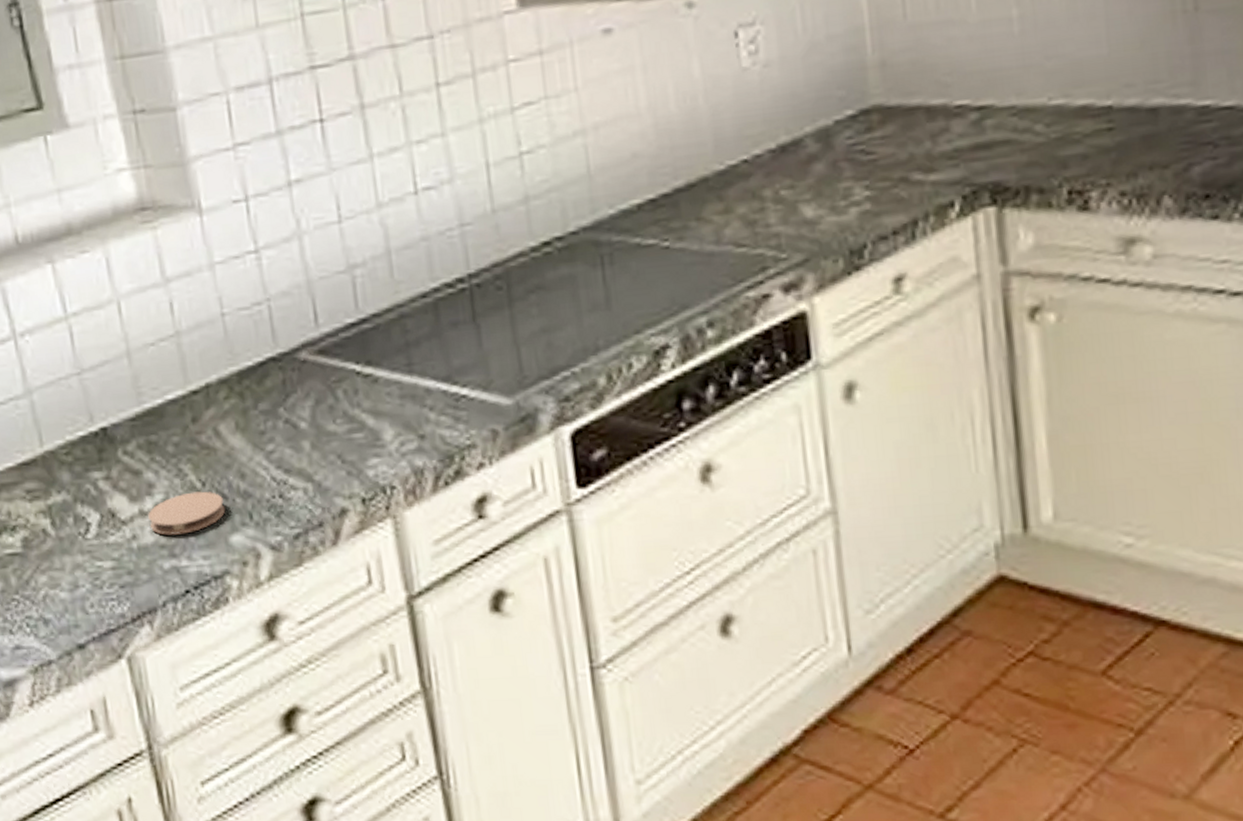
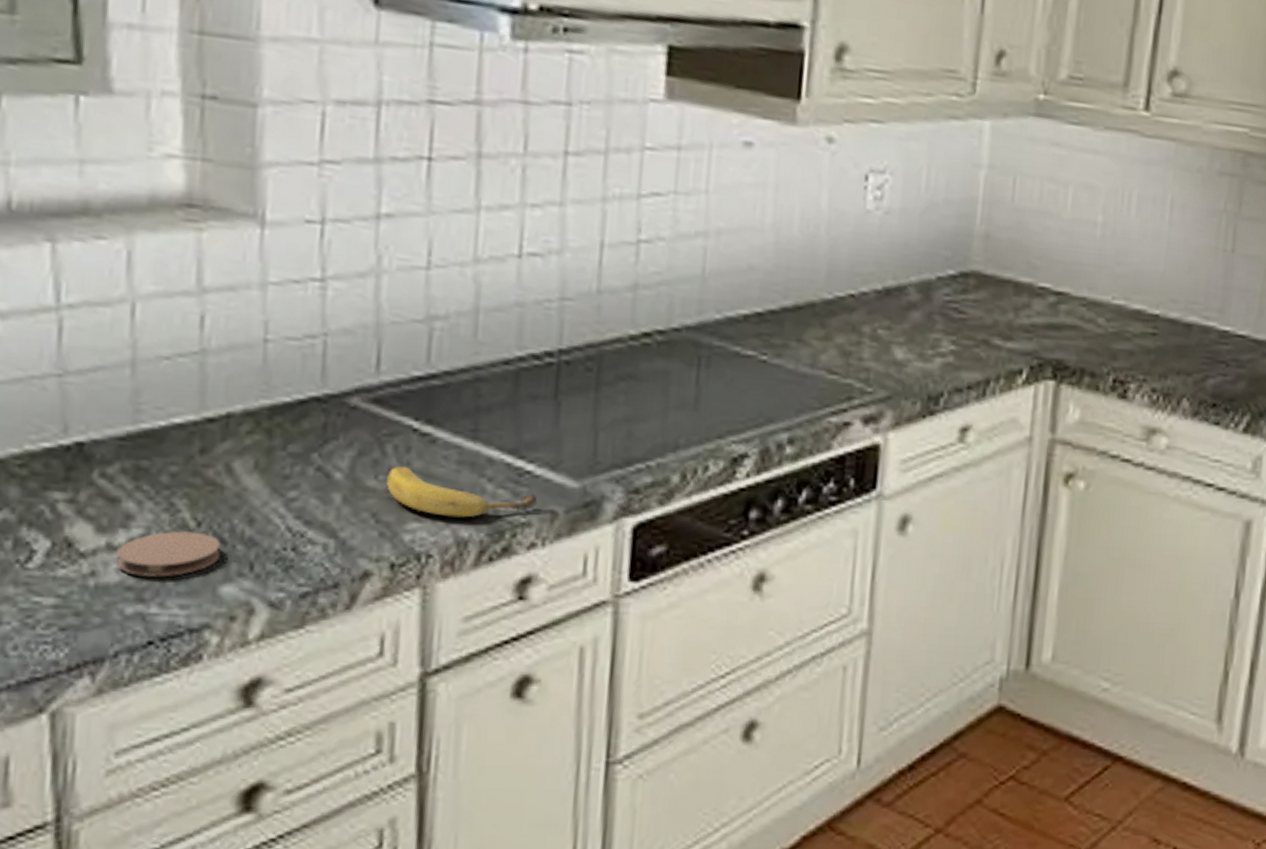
fruit: none [343,408,478,449] -> present [386,466,538,518]

